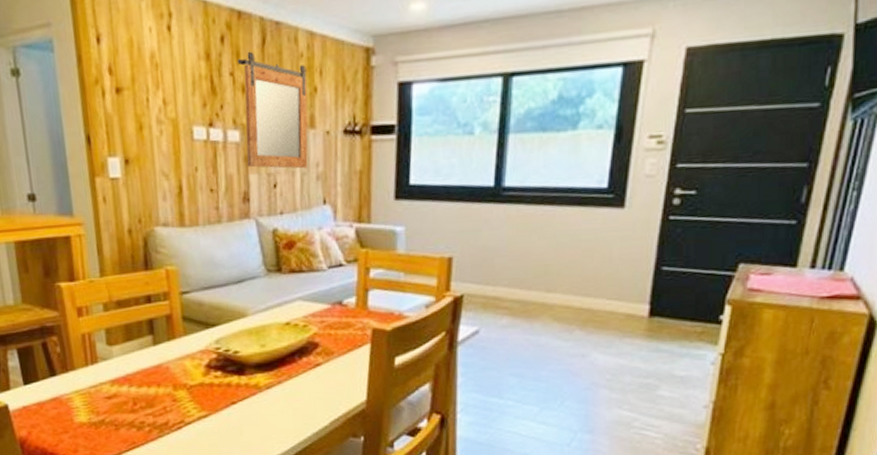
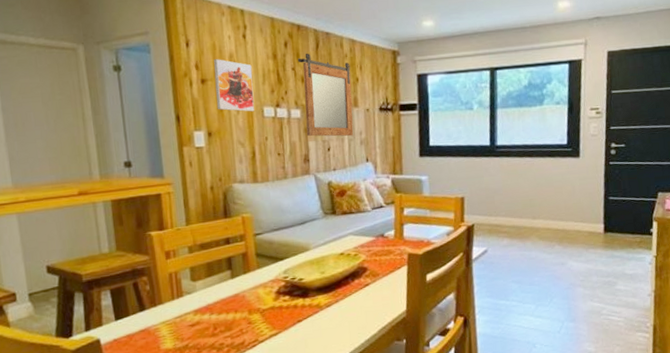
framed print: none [131,60,182,133] -> present [214,59,255,112]

